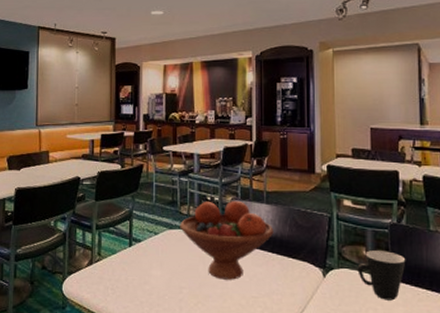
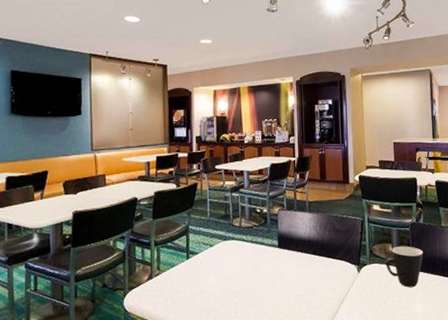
fruit bowl: present [180,200,274,280] -> none [233,211,316,282]

